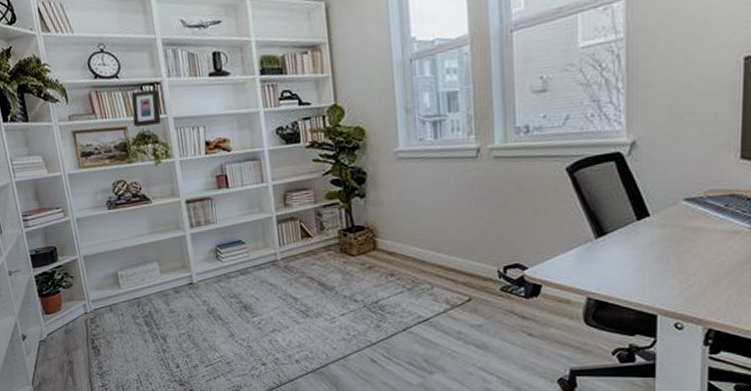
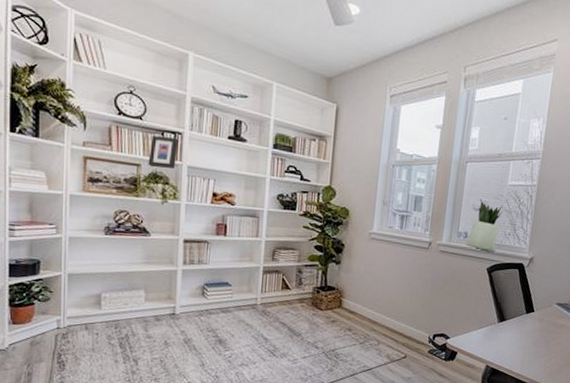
planter: none [527,79,577,146] -> present [465,201,503,253]

